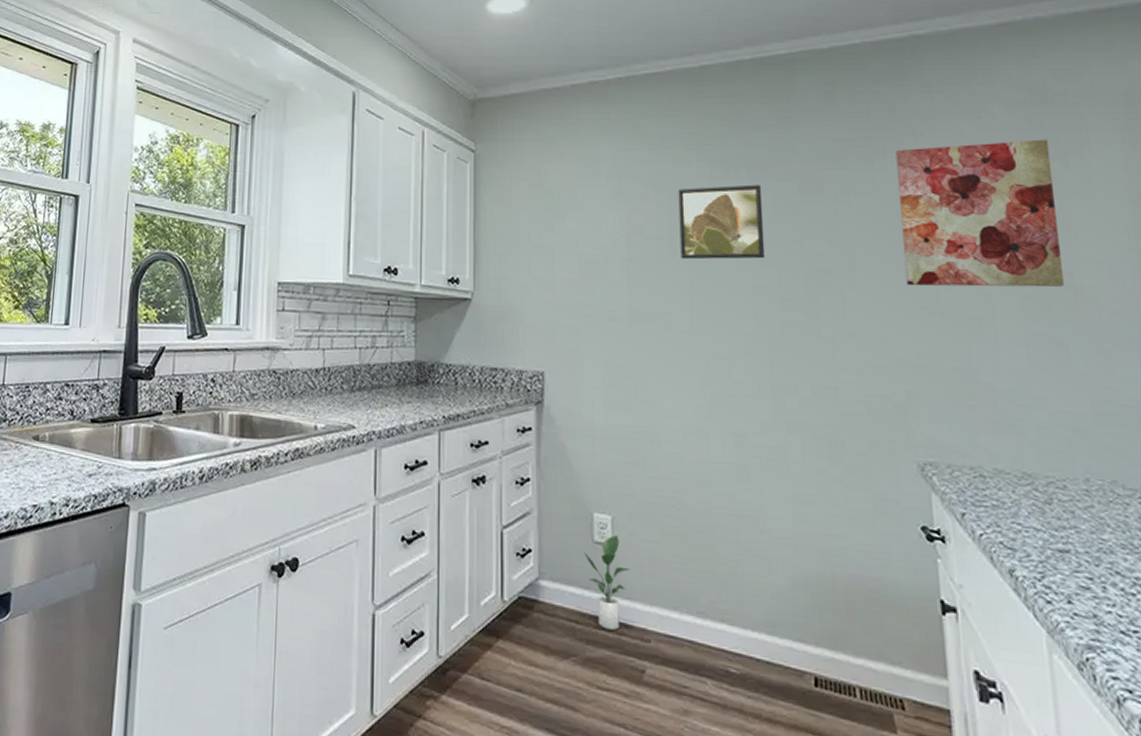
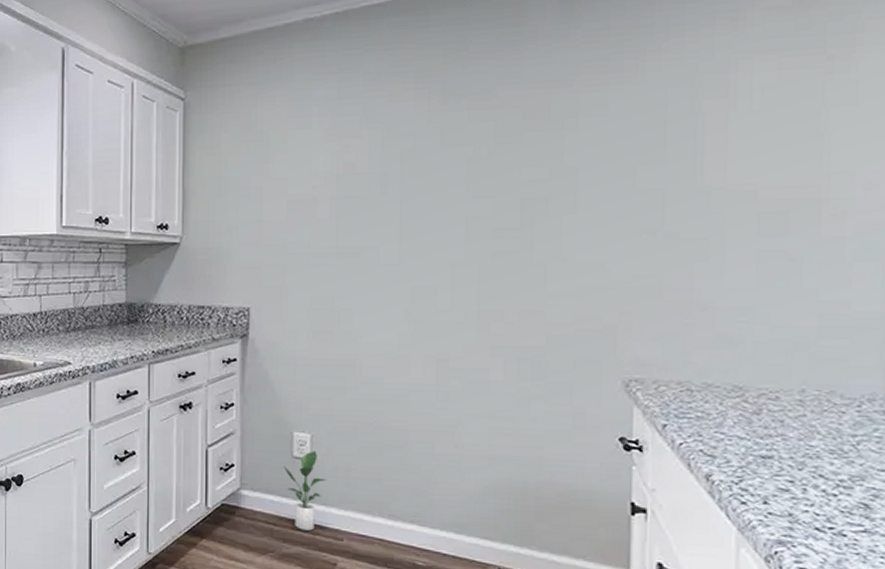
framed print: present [678,184,766,260] -> none [392,114,483,195]
wall art: present [896,139,1064,287] -> none [631,44,814,209]

